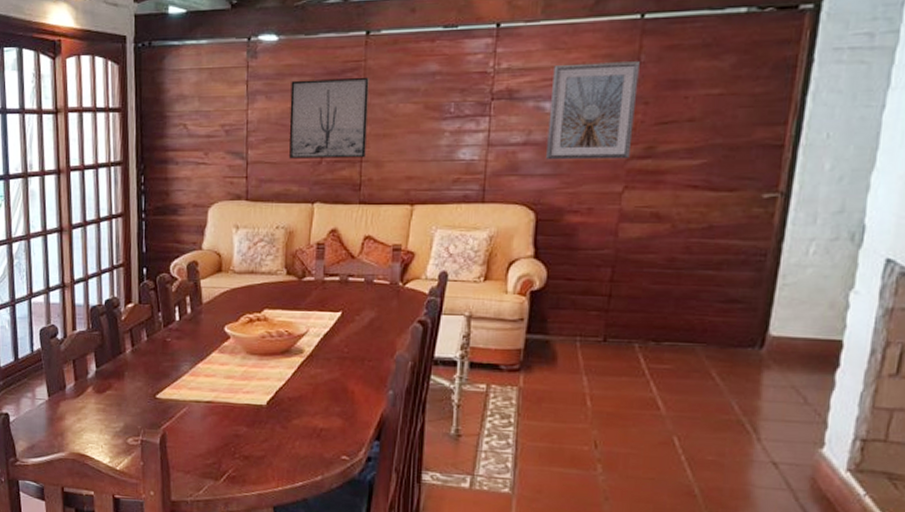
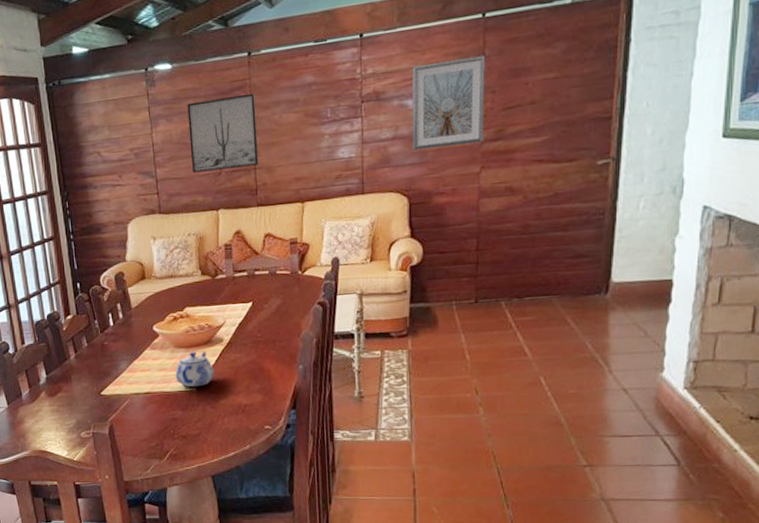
teapot: none [244,360,290,401] -> present [175,351,215,387]

